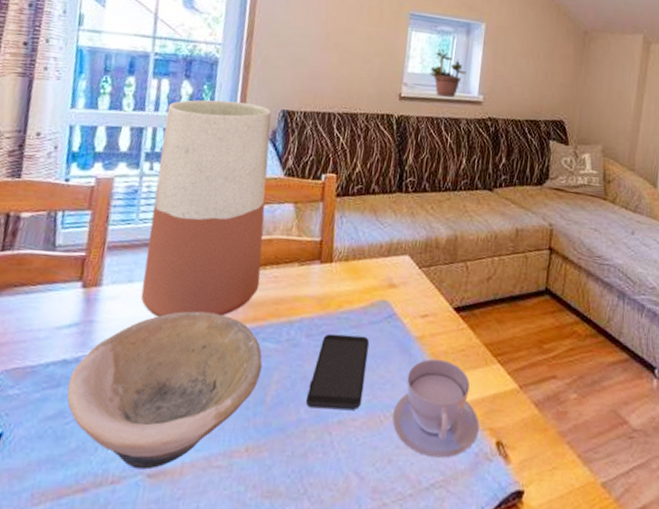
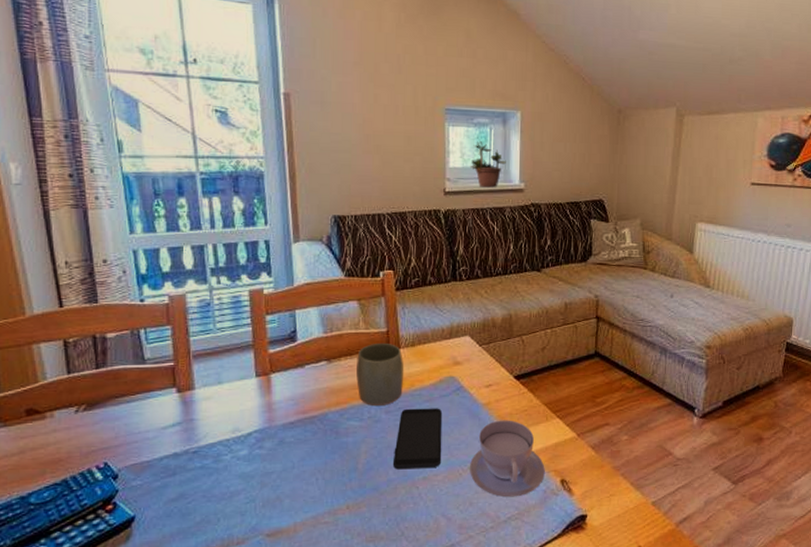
bowl: present [67,311,263,470] -> none [183,402,350,532]
vase: present [140,99,272,318] -> none [223,212,337,411]
mug: none [279,253,334,327] -> present [356,342,404,406]

